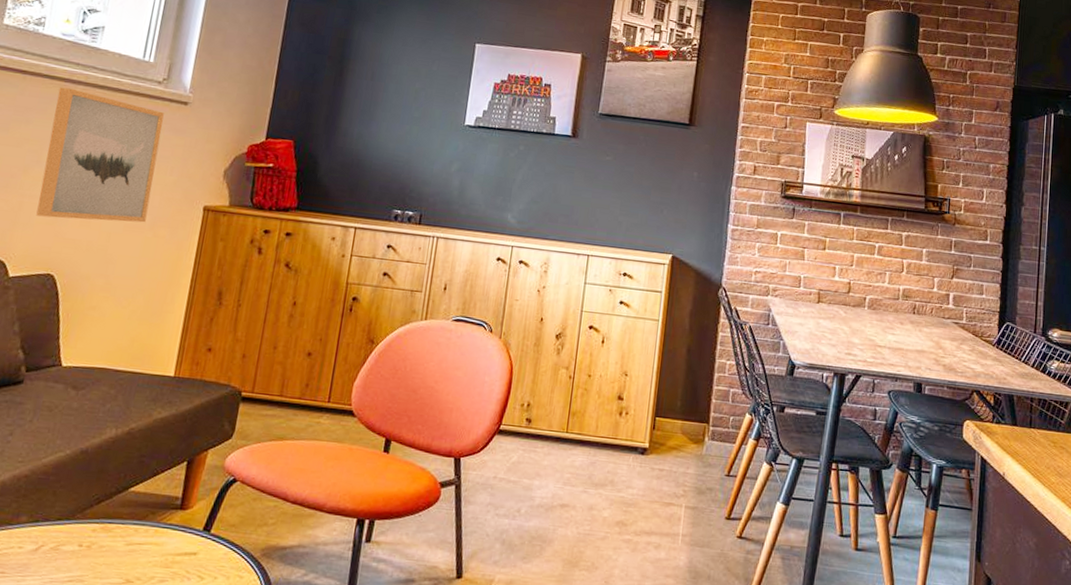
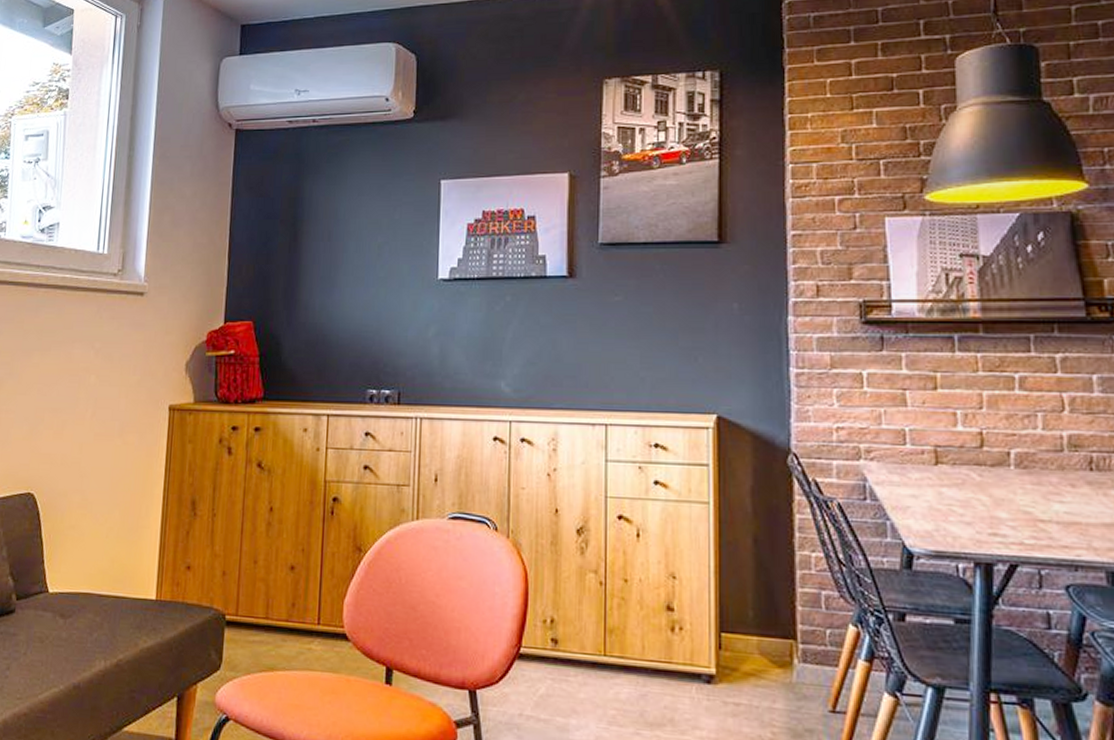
wall art: present [36,87,164,223] -> none [13,292,122,432]

